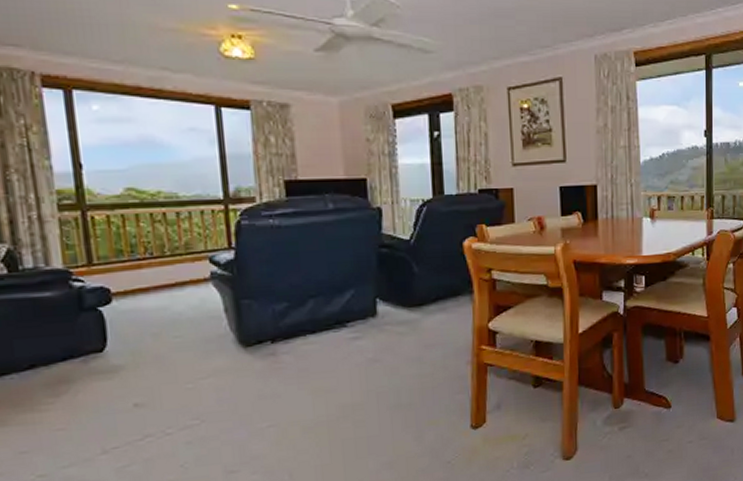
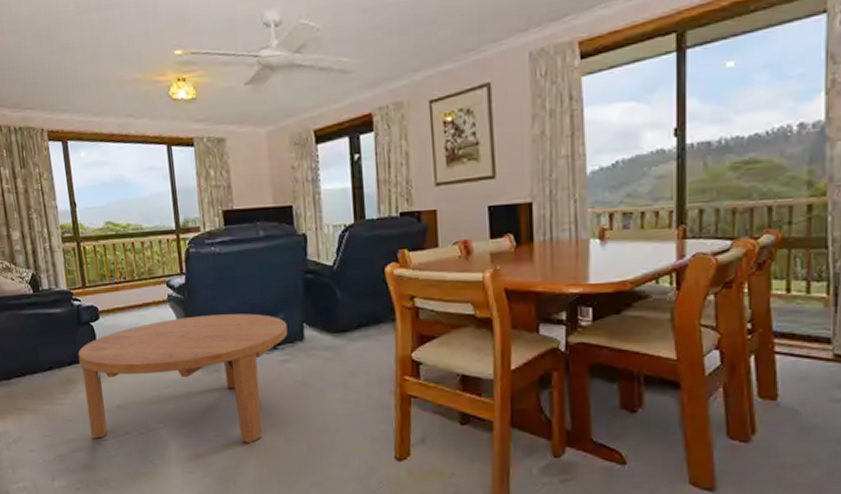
coffee table: none [77,290,359,448] -> present [78,313,288,444]

